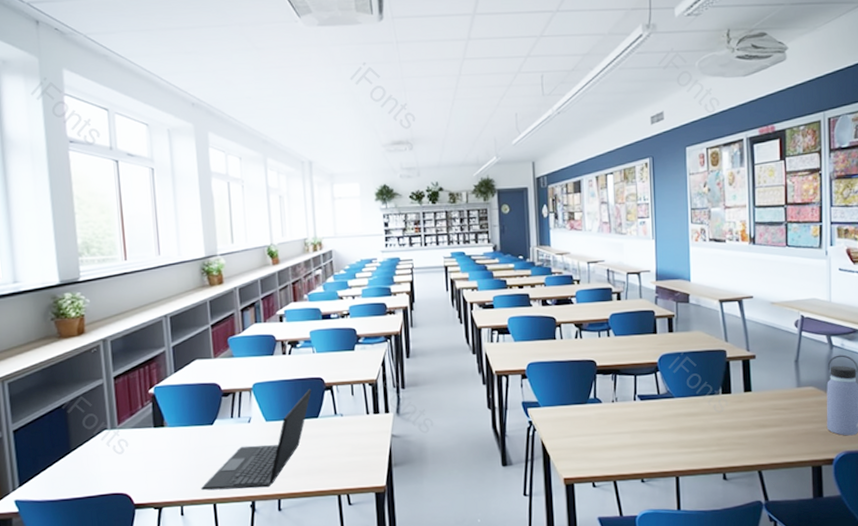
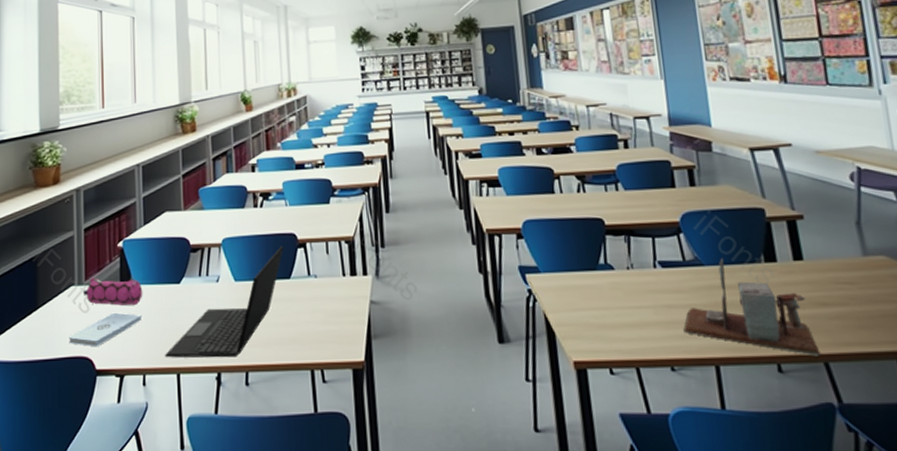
notepad: none [105,452,177,484] -> present [69,312,142,347]
pencil case: none [116,421,177,447] -> present [82,276,143,306]
desk organizer: none [654,391,756,467] -> present [683,258,821,356]

